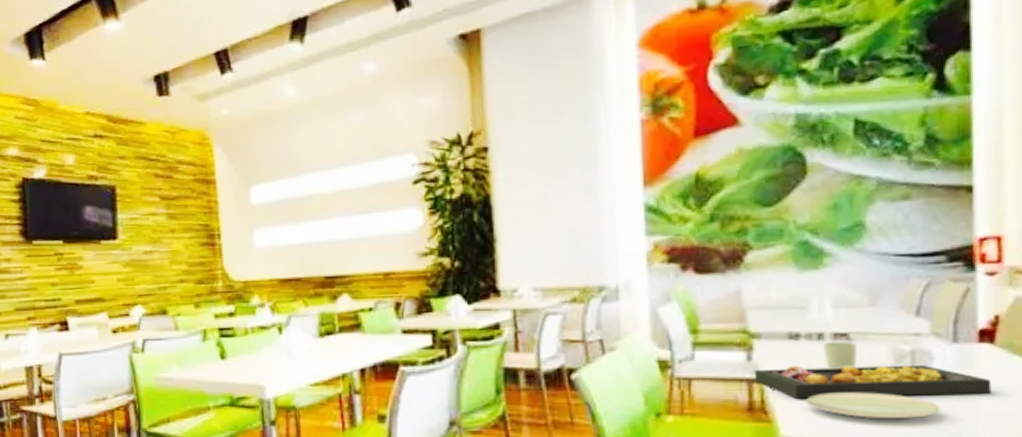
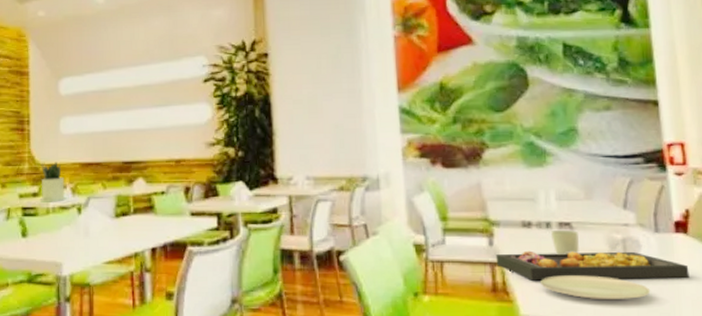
planter: none [235,278,266,322] -> present [39,162,67,202]

